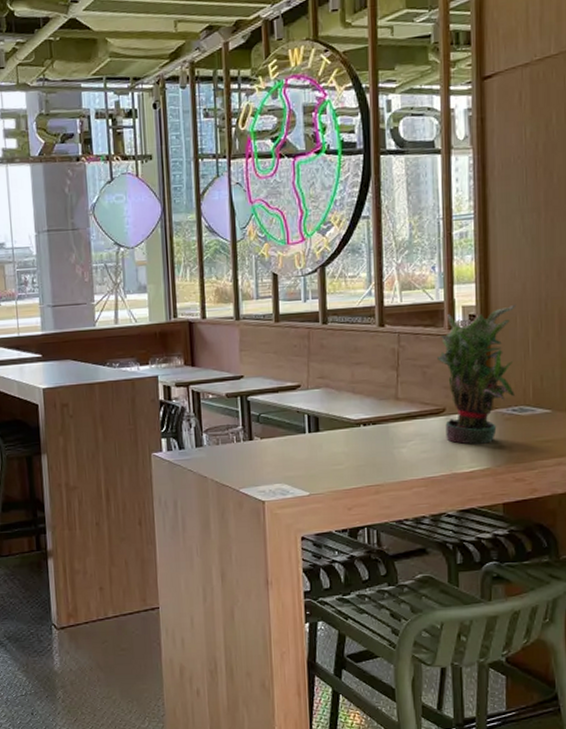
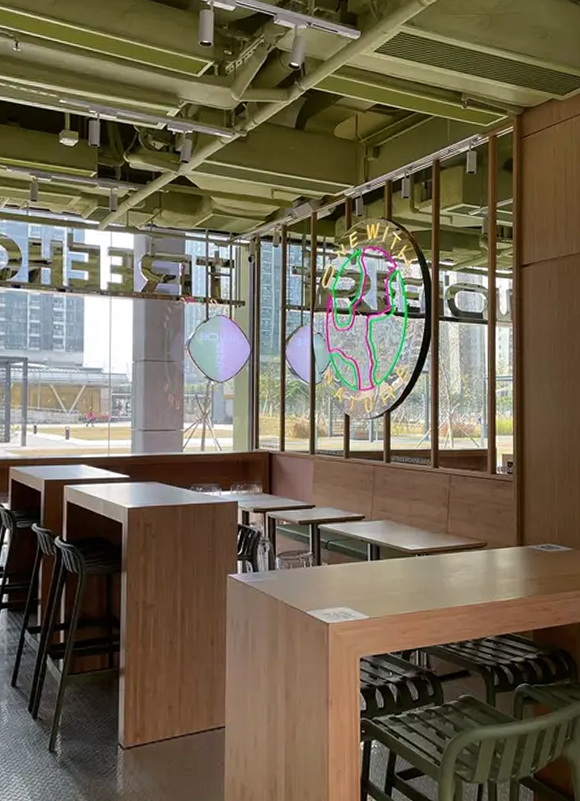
potted plant: present [437,304,517,445] -> none [481,455,546,576]

